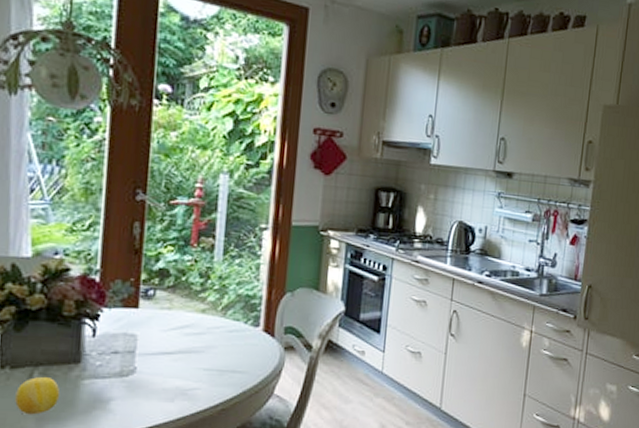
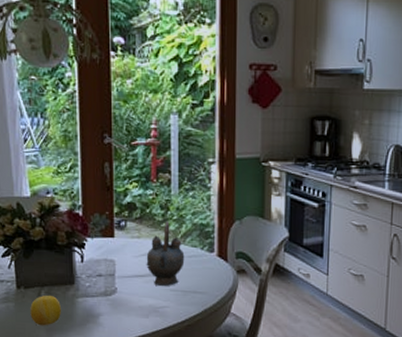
teapot: none [176,291,225,365] -> present [146,221,185,286]

